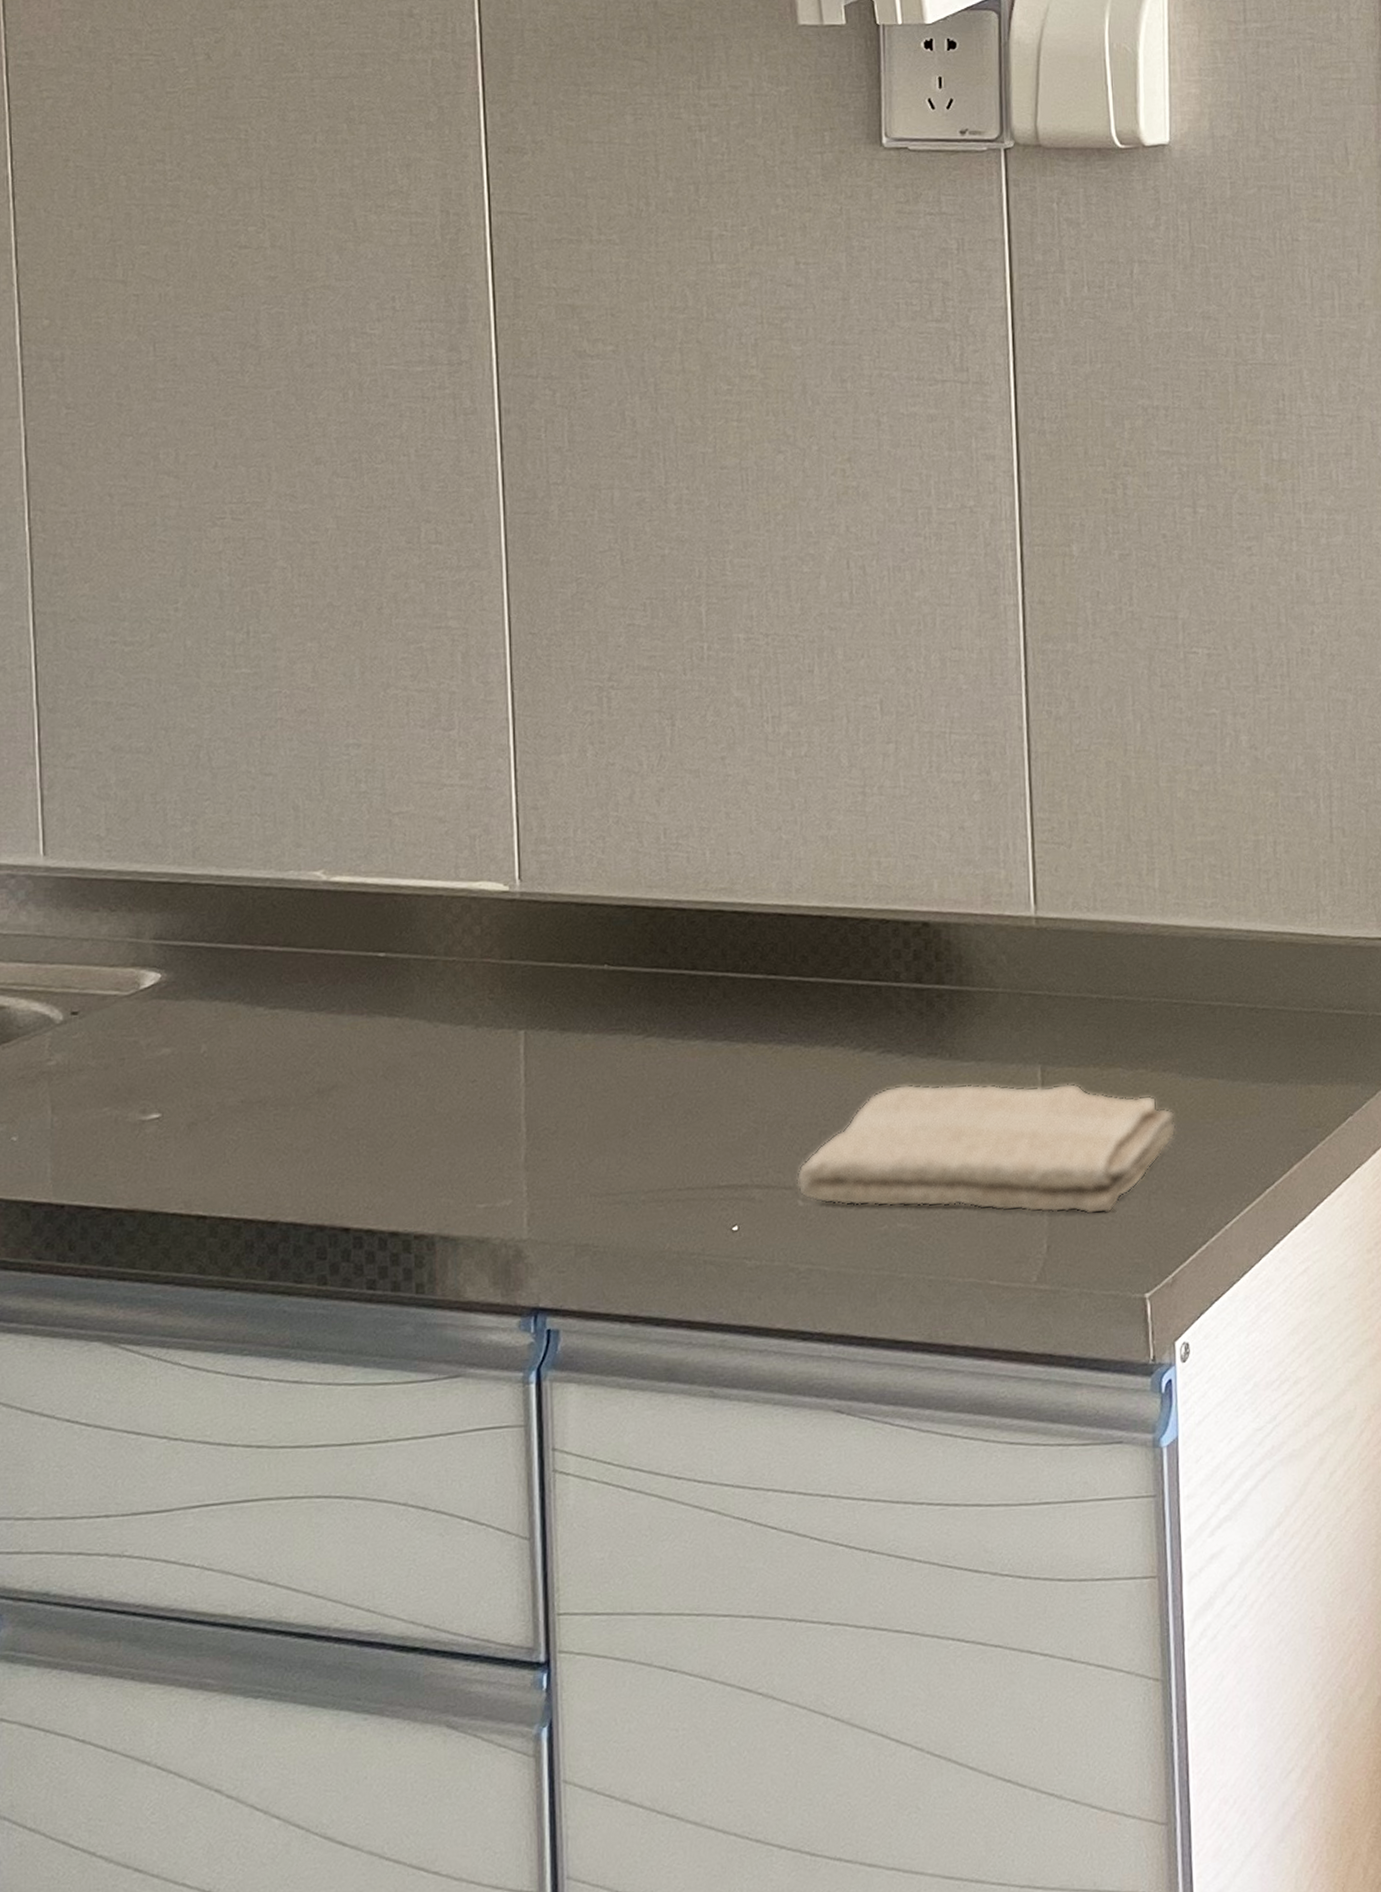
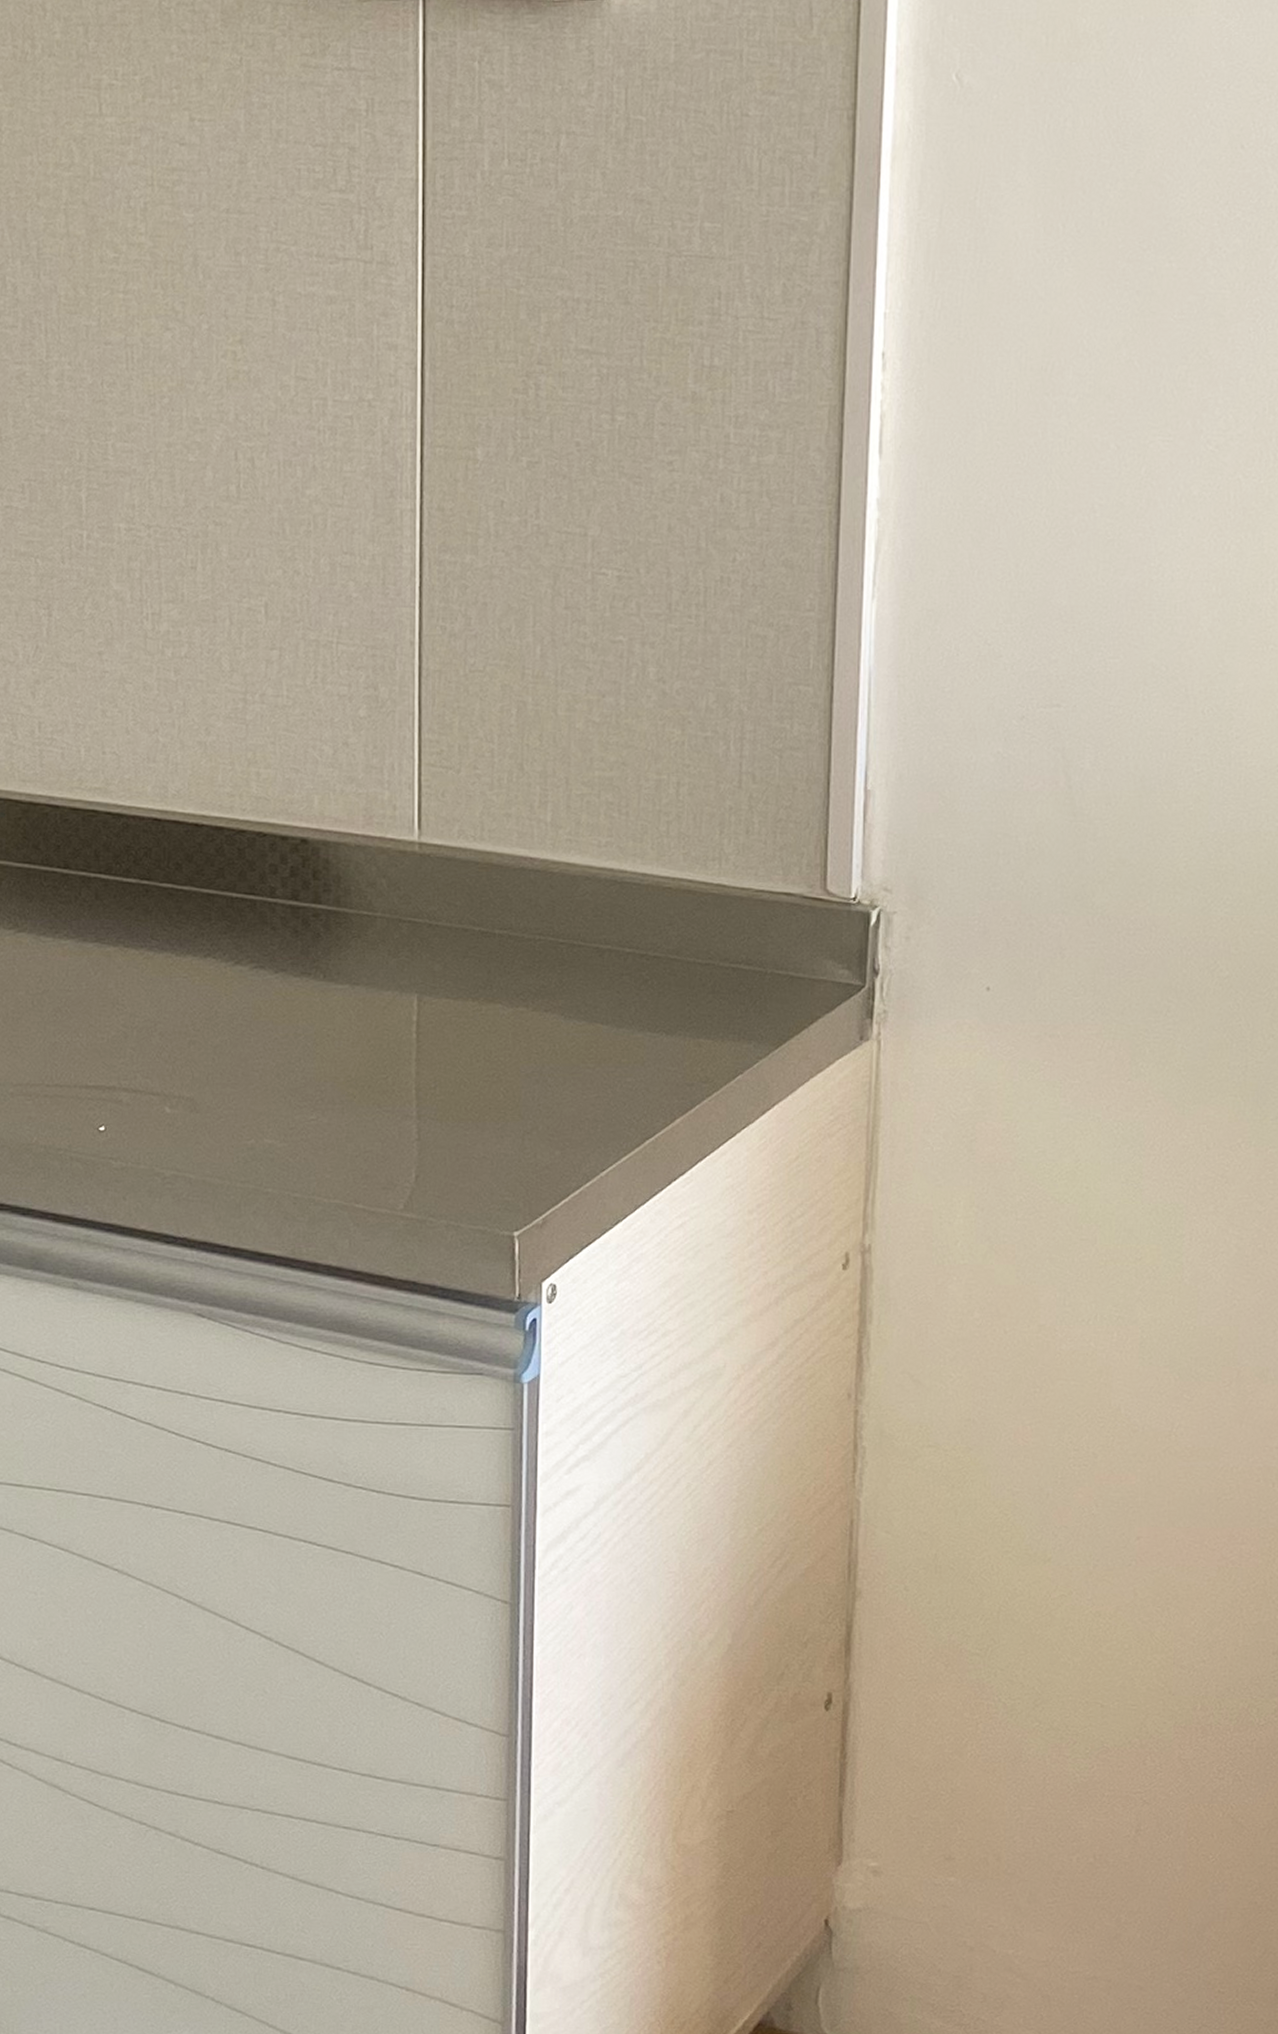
washcloth: present [796,1083,1176,1215] -> none [164,1002,555,1150]

